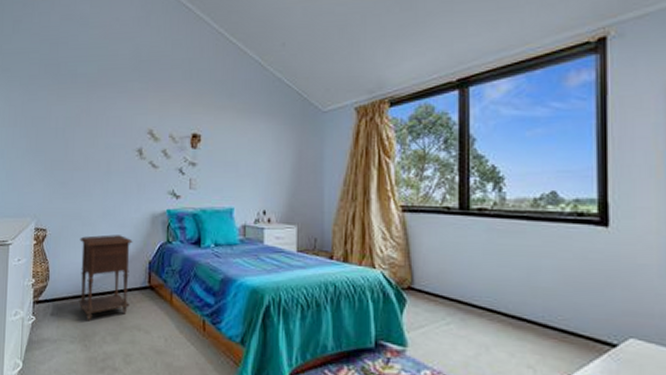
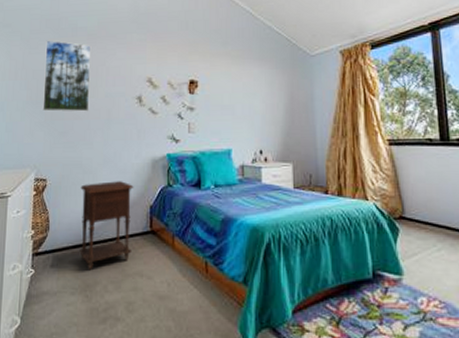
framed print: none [42,86,91,163] -> present [42,40,92,112]

